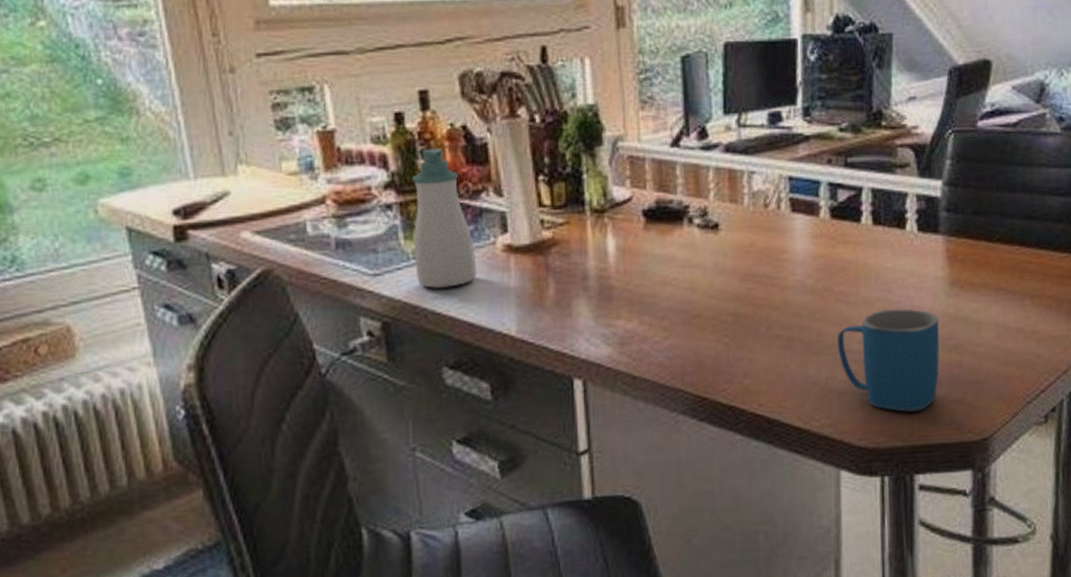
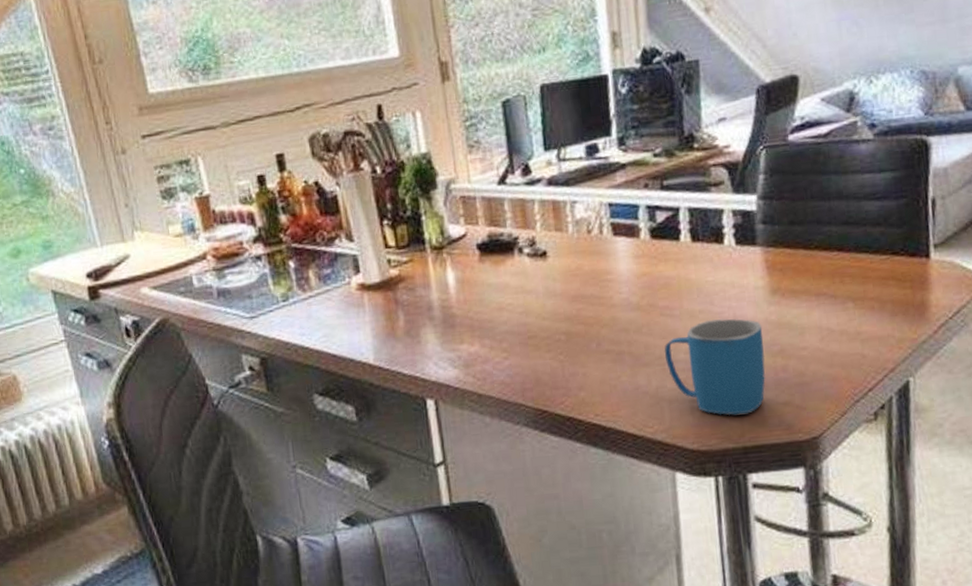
soap bottle: present [412,148,477,289] -> none [276,203,337,327]

